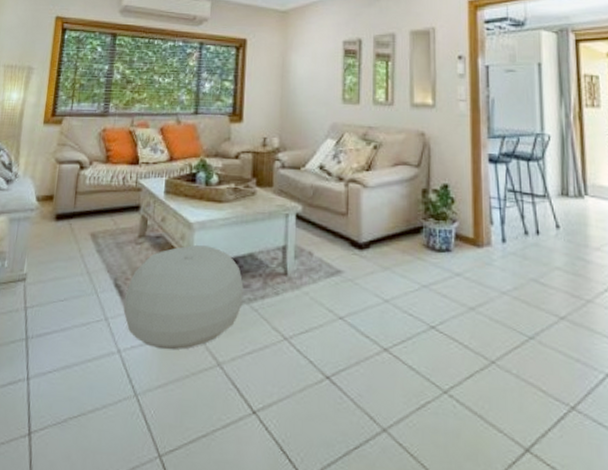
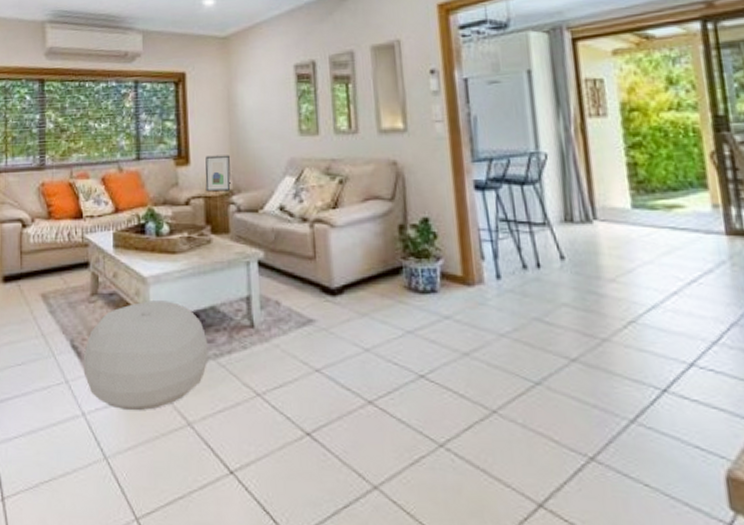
picture frame: none [255,115,280,149] -> present [205,155,231,192]

